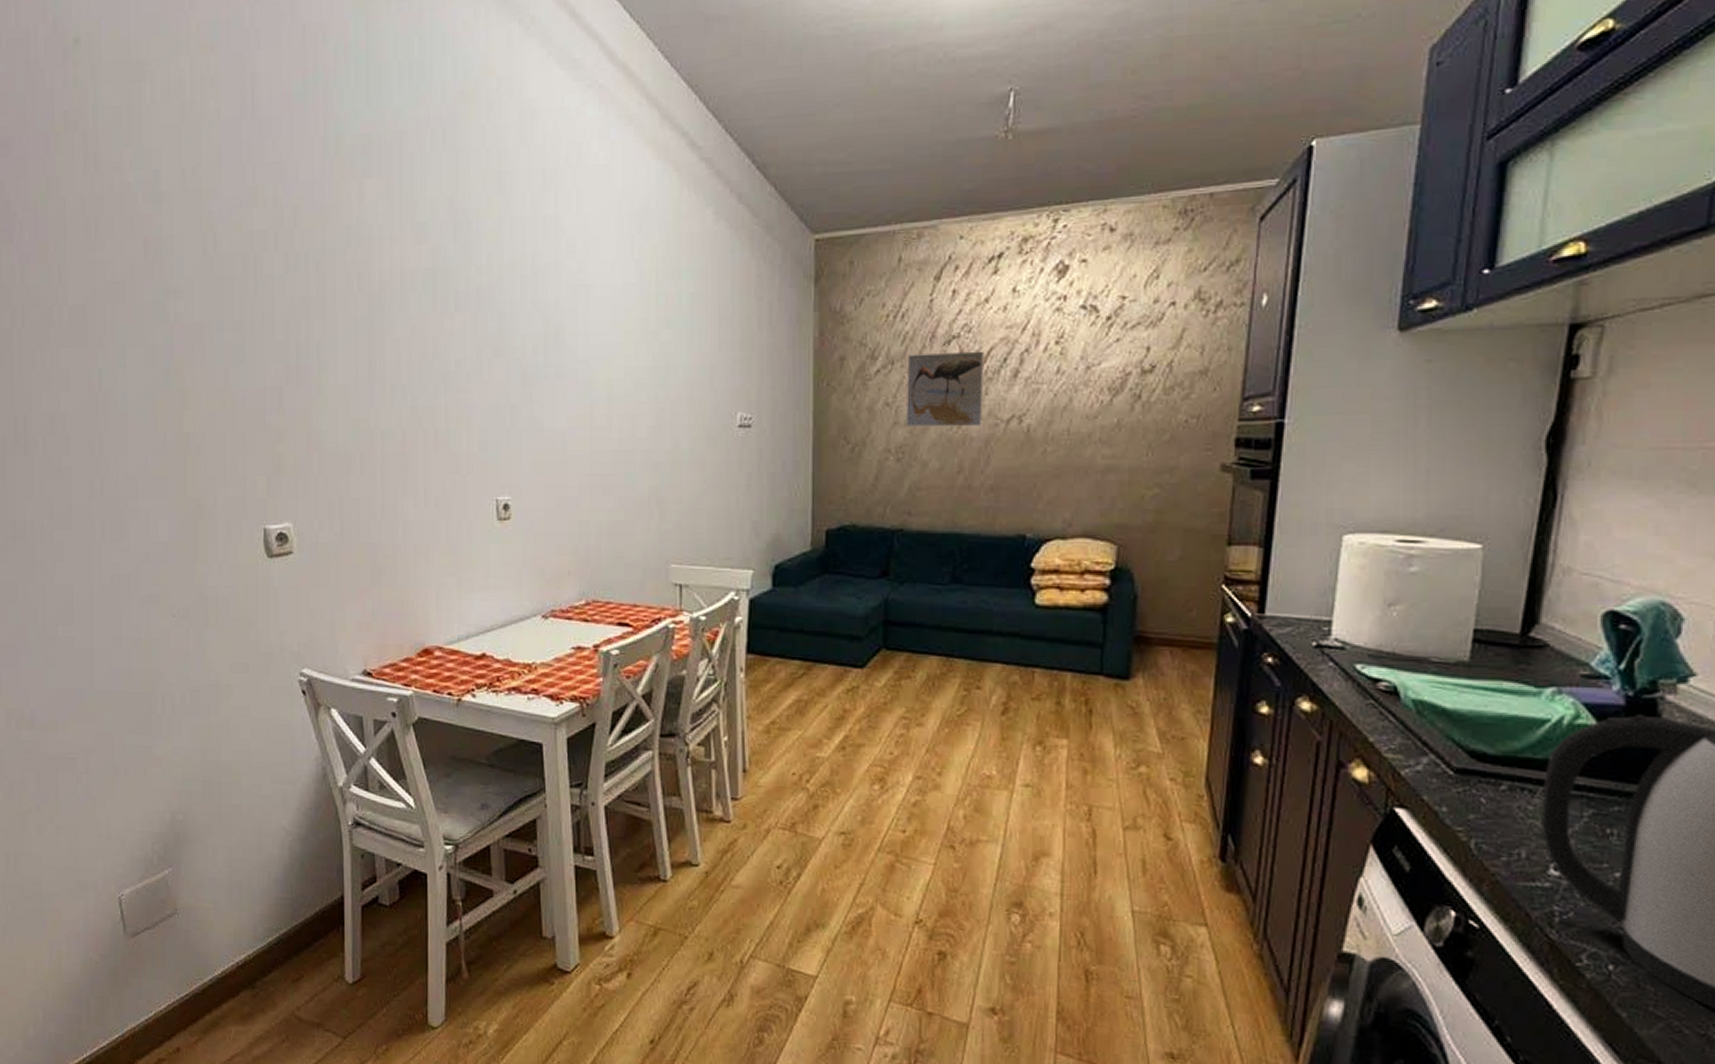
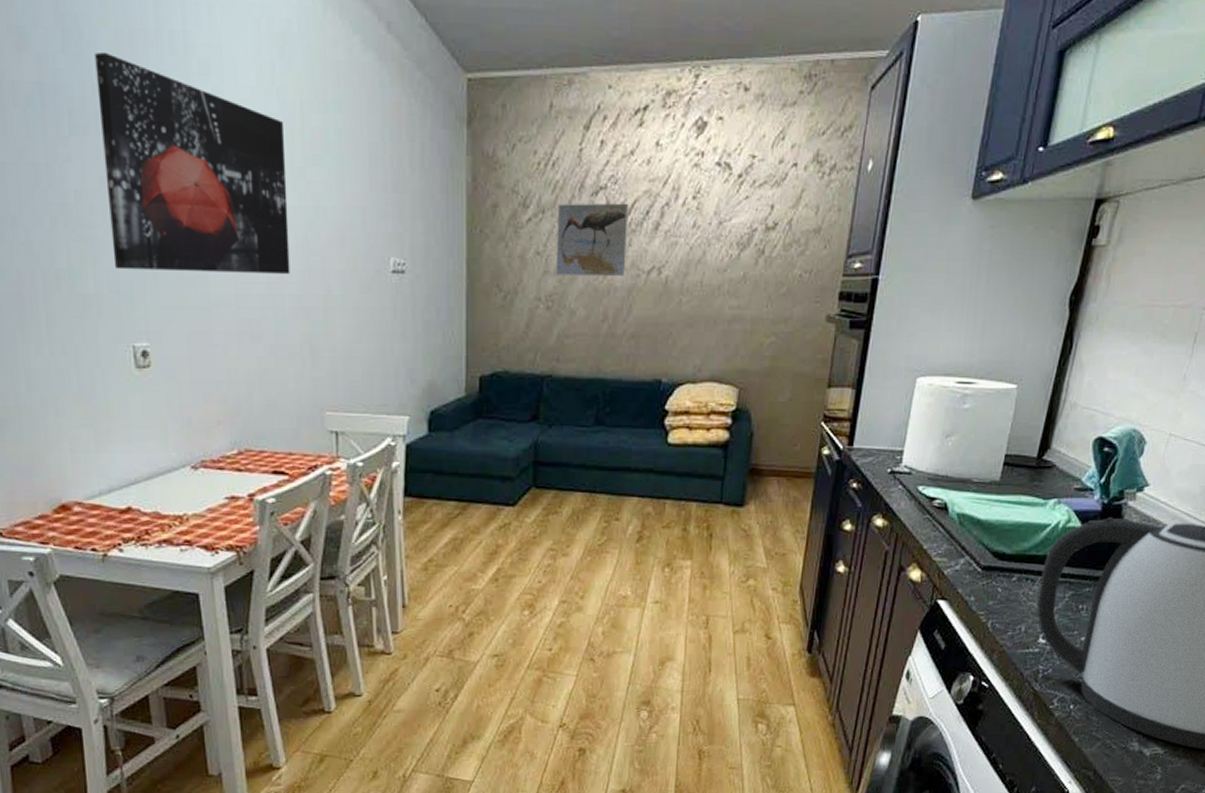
wall art: none [480,238,641,431] -> present [94,51,290,274]

